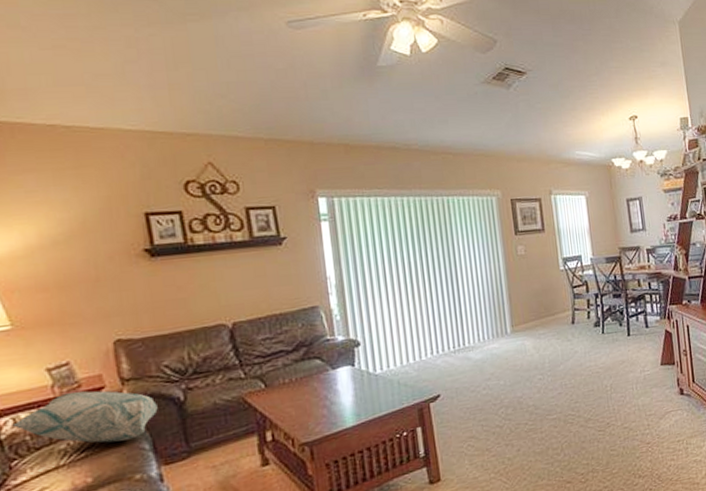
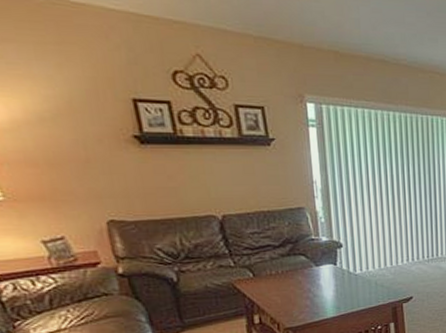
decorative pillow: present [12,390,158,443] -> none [12,265,153,313]

